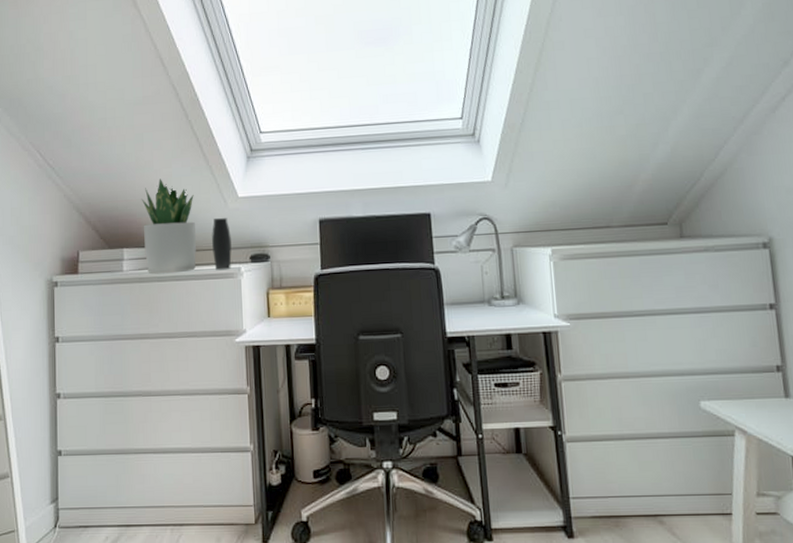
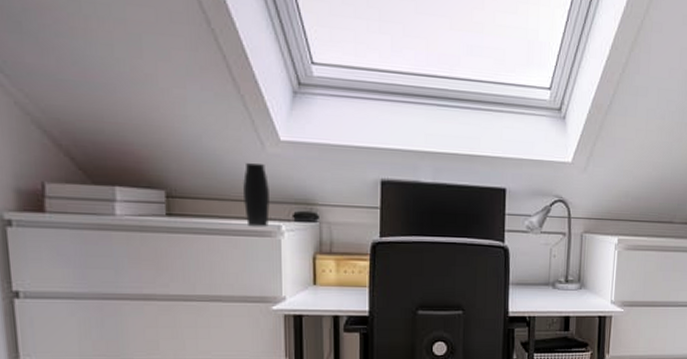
planter: present [141,178,196,275] -> none [140,101,222,225]

